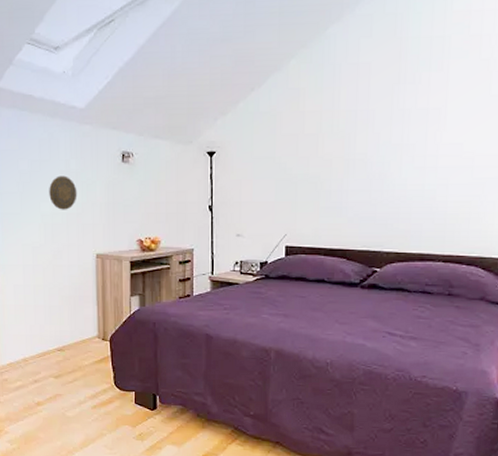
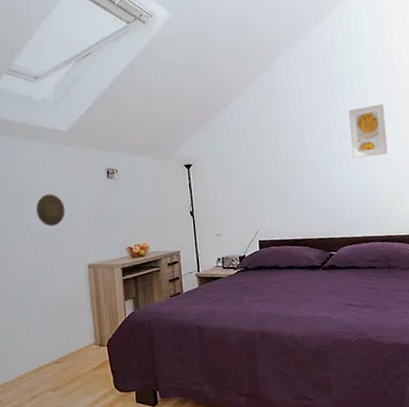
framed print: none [418,84,472,155] -> present [348,104,387,159]

